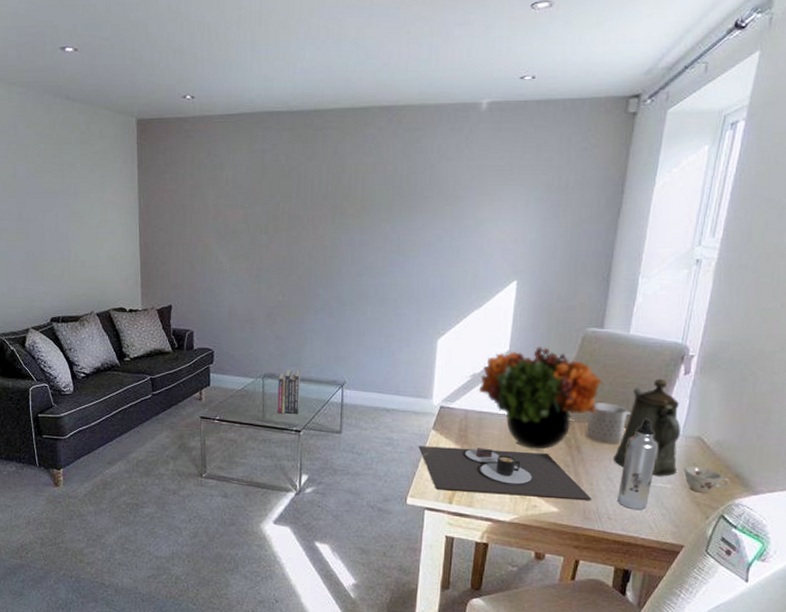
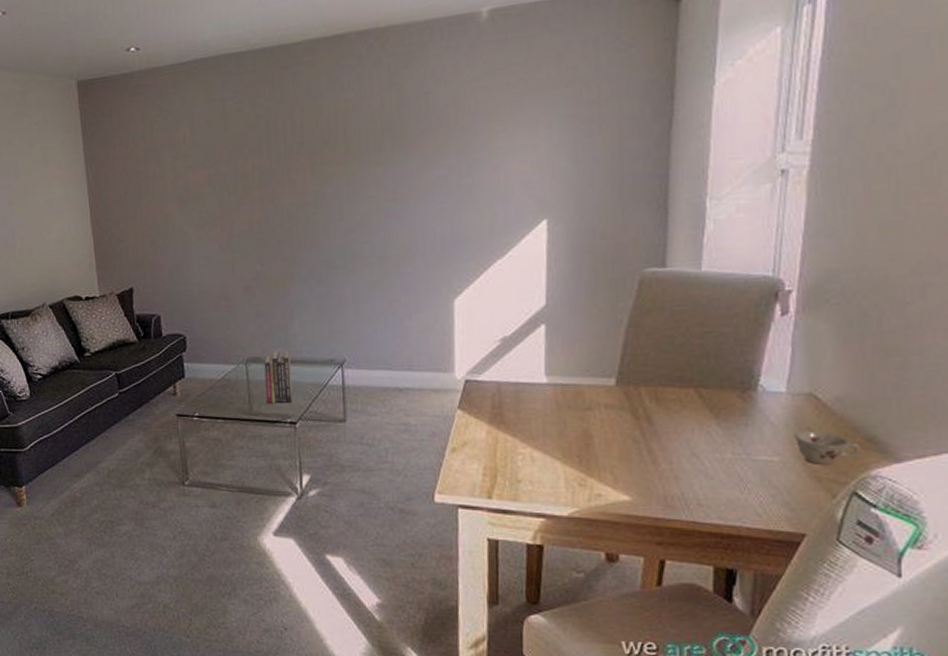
place setting: present [418,446,592,500] -> none [442,427,674,484]
flower arrangement: present [478,346,603,449] -> none [511,297,672,423]
mug: present [585,403,631,445] -> none [656,359,714,411]
coffee pot: present [614,378,681,475] -> none [697,323,786,445]
water bottle: present [617,419,659,510] -> none [708,376,757,491]

